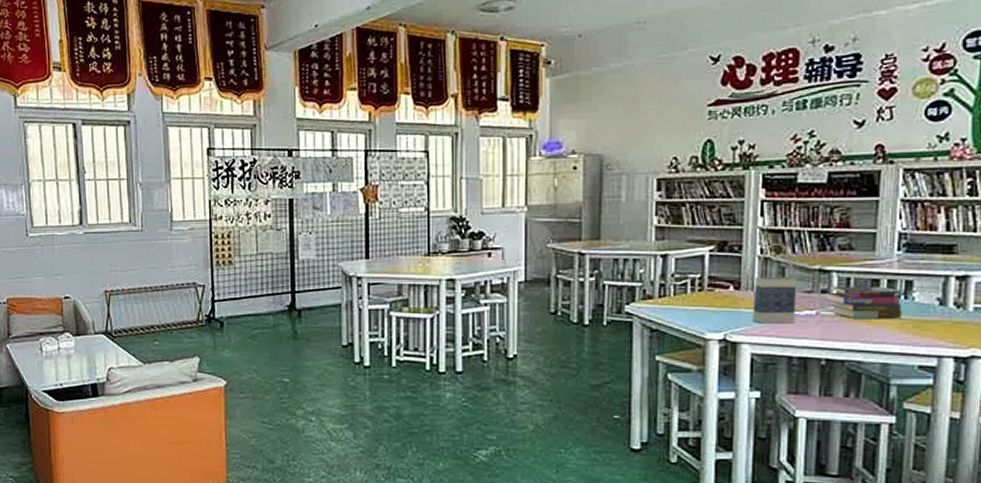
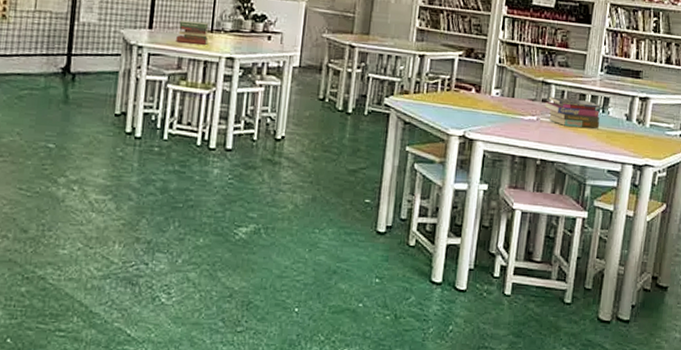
books: none [394,246,427,269] -> present [176,19,209,45]
bag: present [753,242,797,324] -> none [487,54,525,127]

